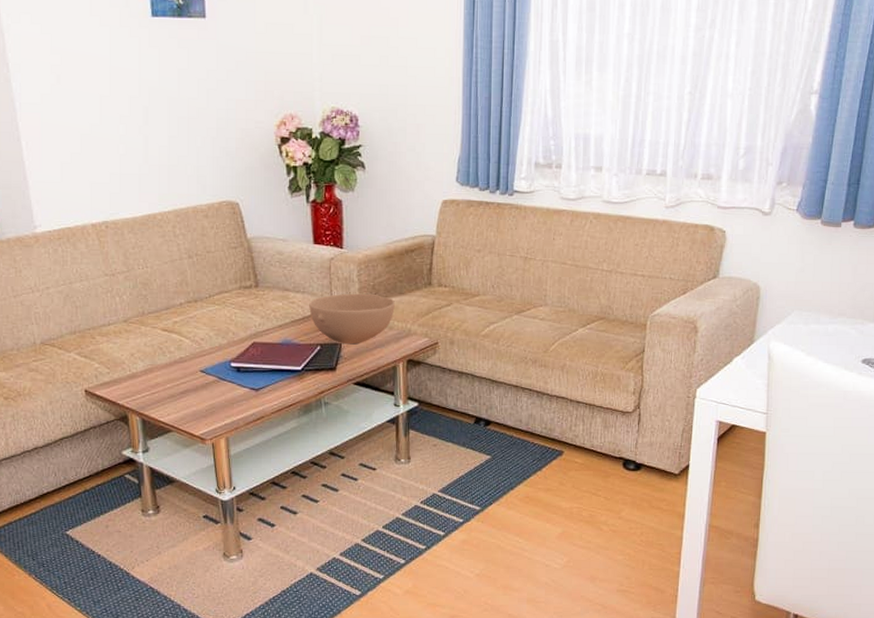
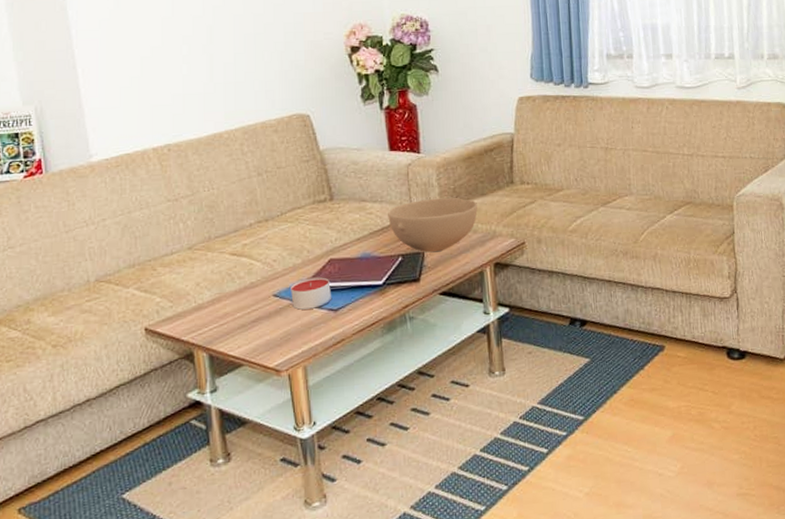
candle: none [216,358,254,386] -> present [291,277,332,310]

